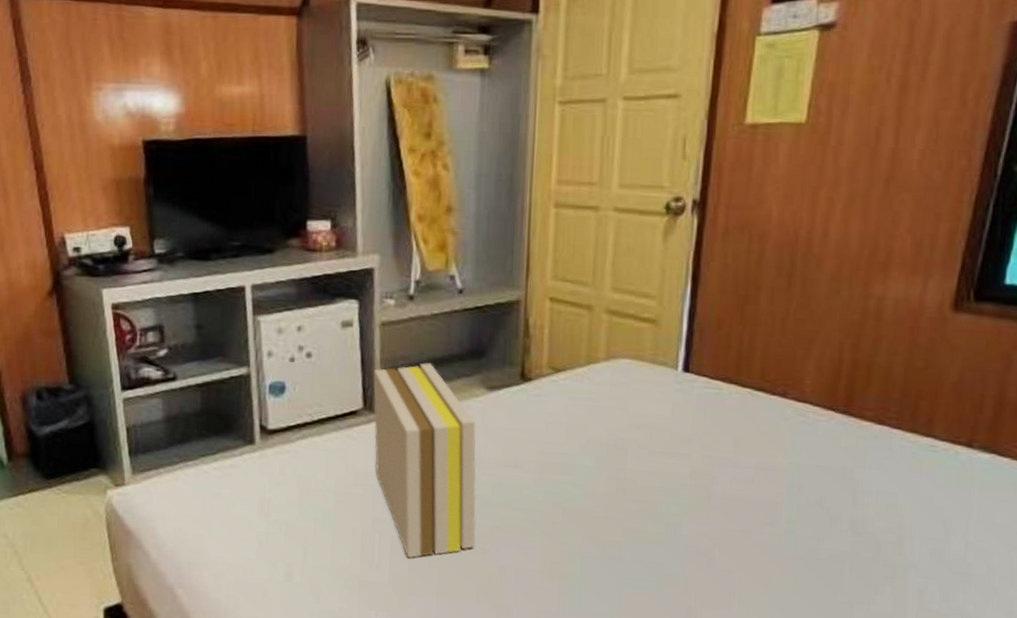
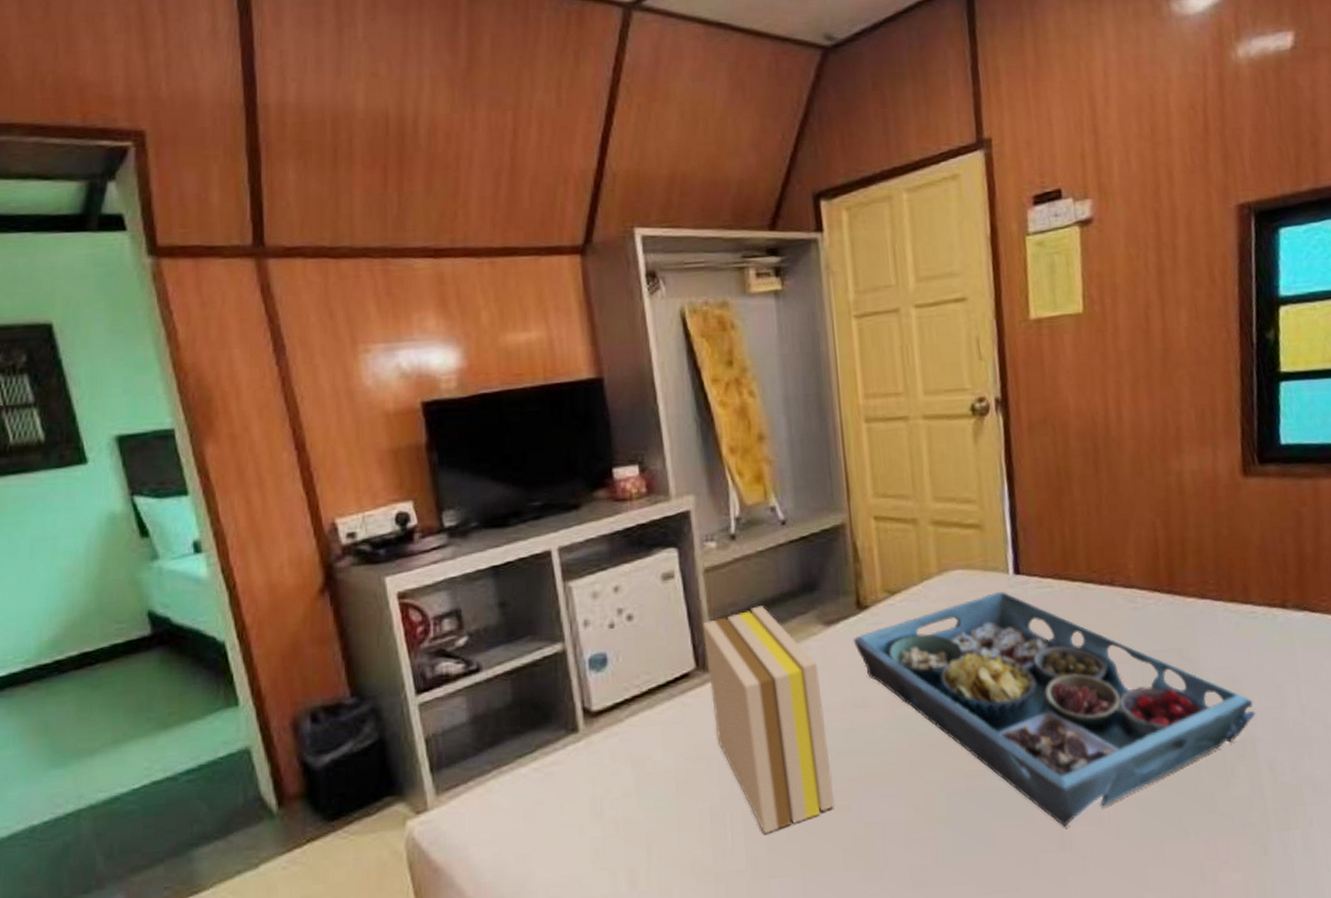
serving tray: none [512,385,915,606] -> present [853,591,1256,827]

